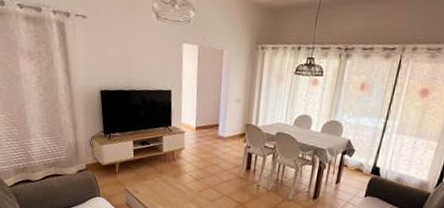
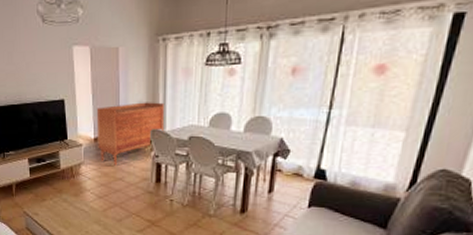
sideboard: none [198,99,258,153] -> present [96,102,164,166]

